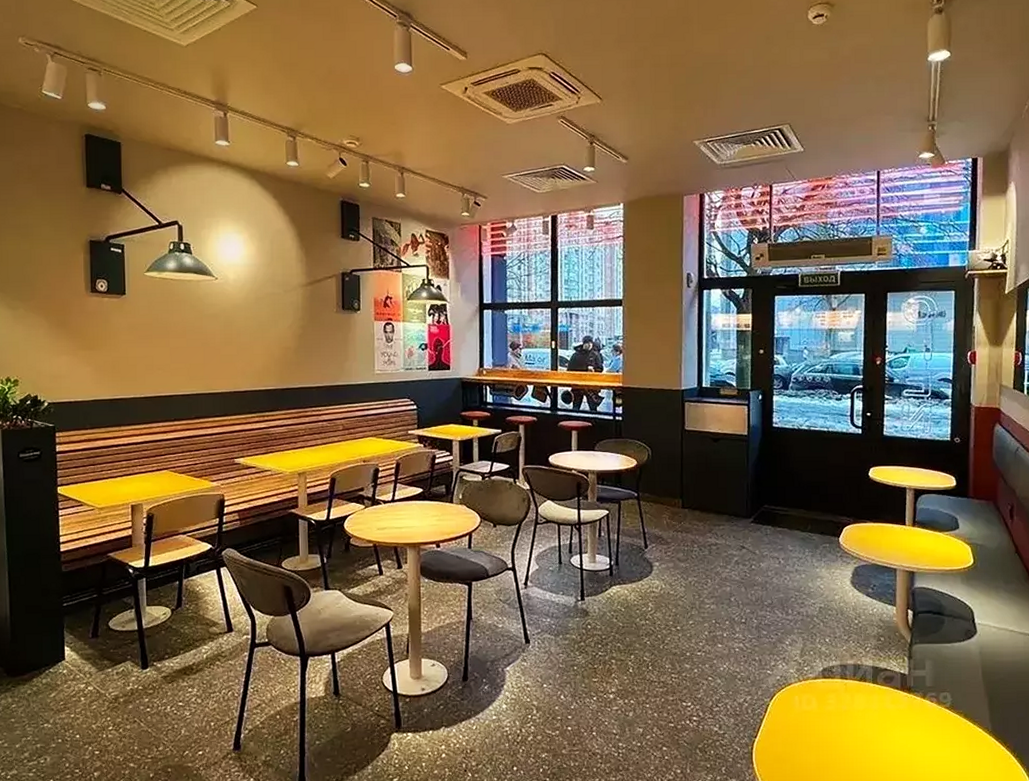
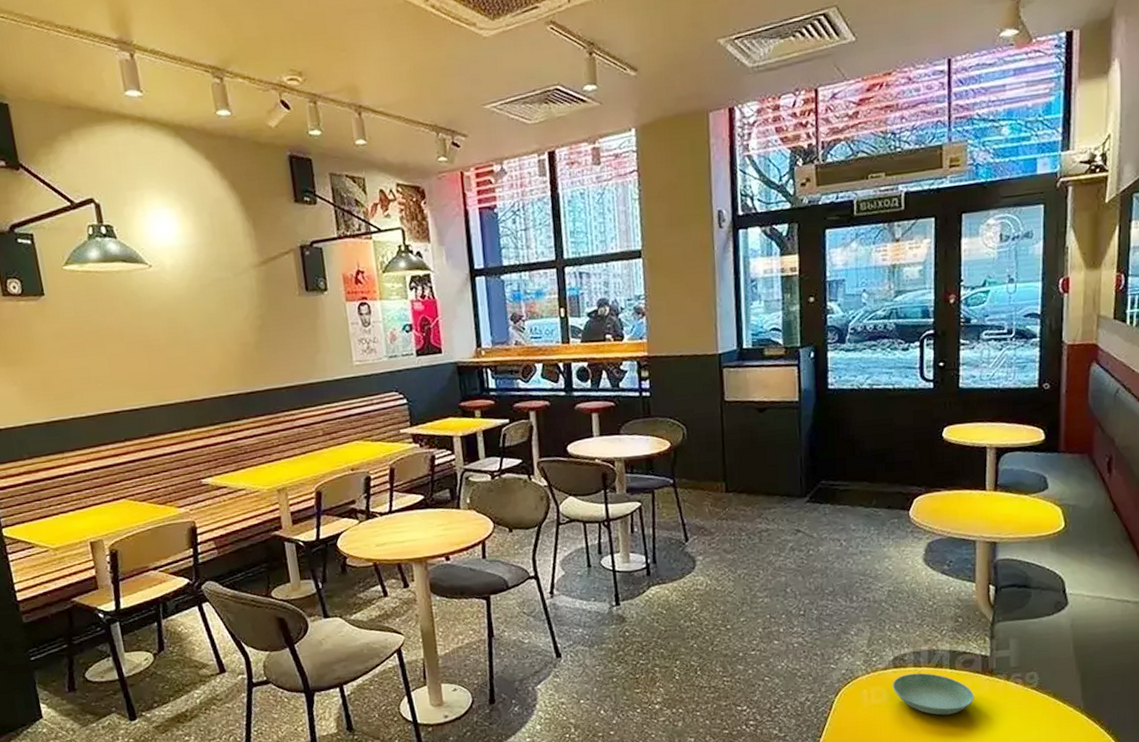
saucer: none [821,685,894,726] -> present [892,672,974,715]

